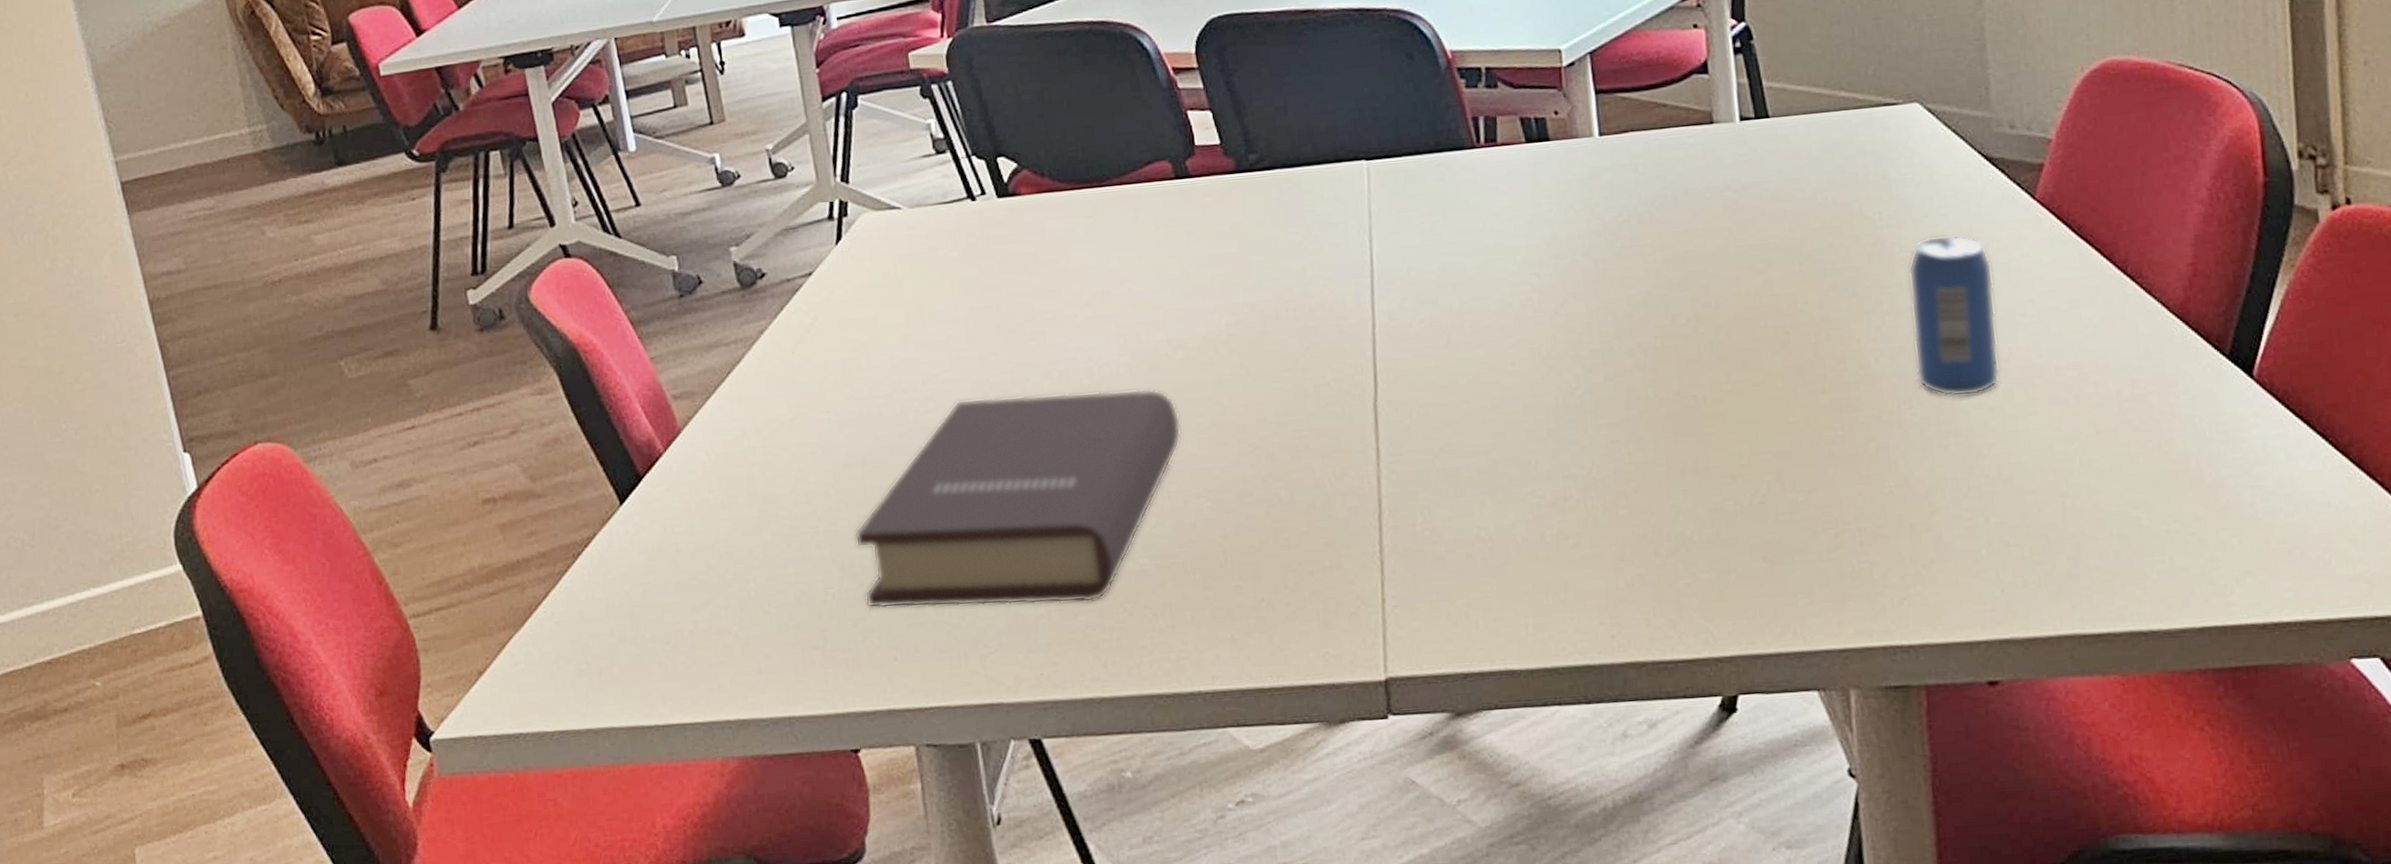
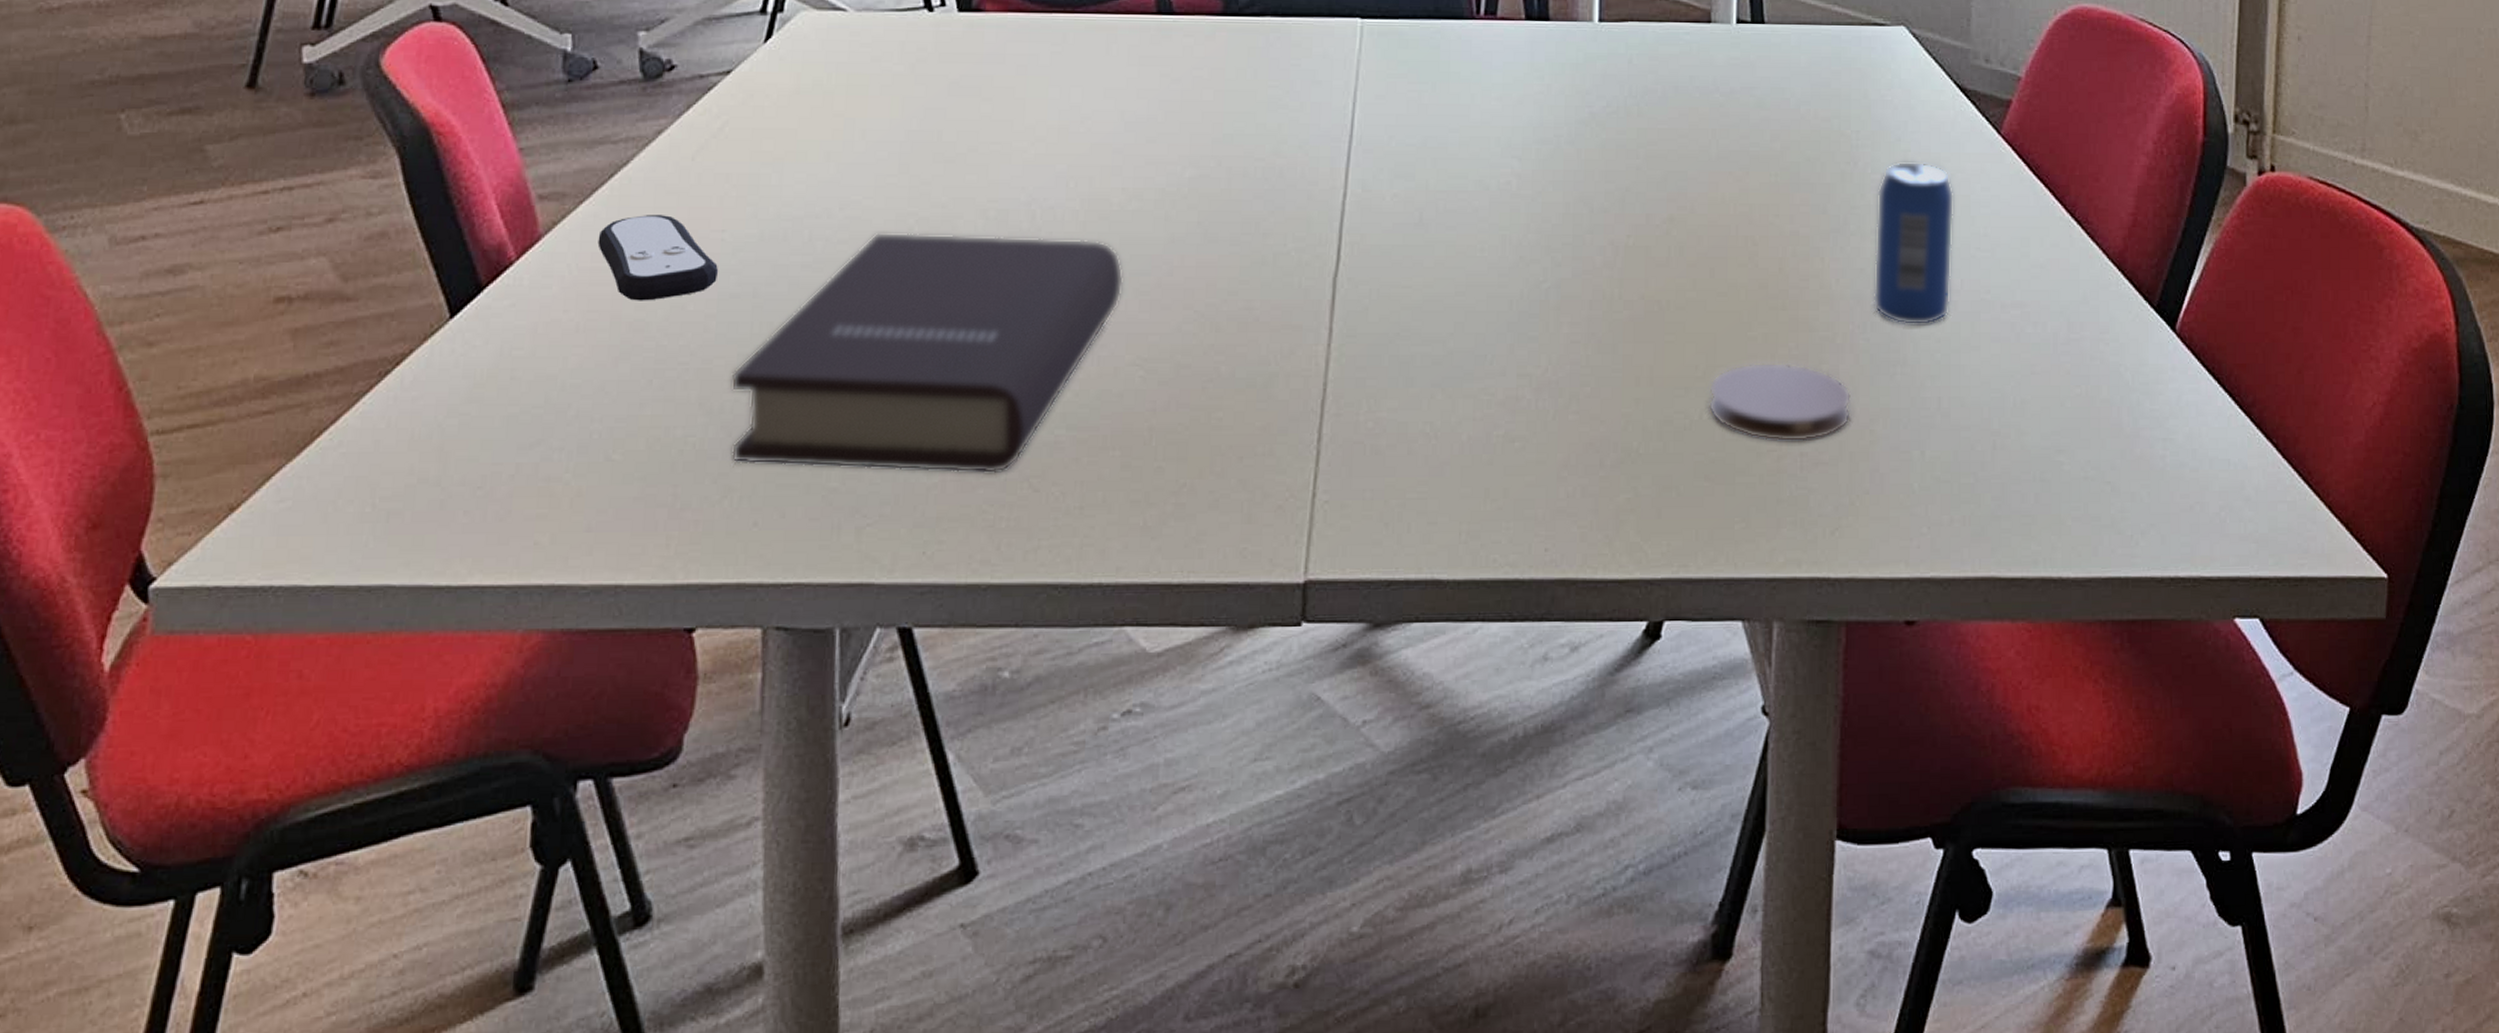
remote control: none [726,402,830,478] -> present [597,215,719,301]
coaster: none [1756,443,1908,520] -> present [1708,362,1852,442]

